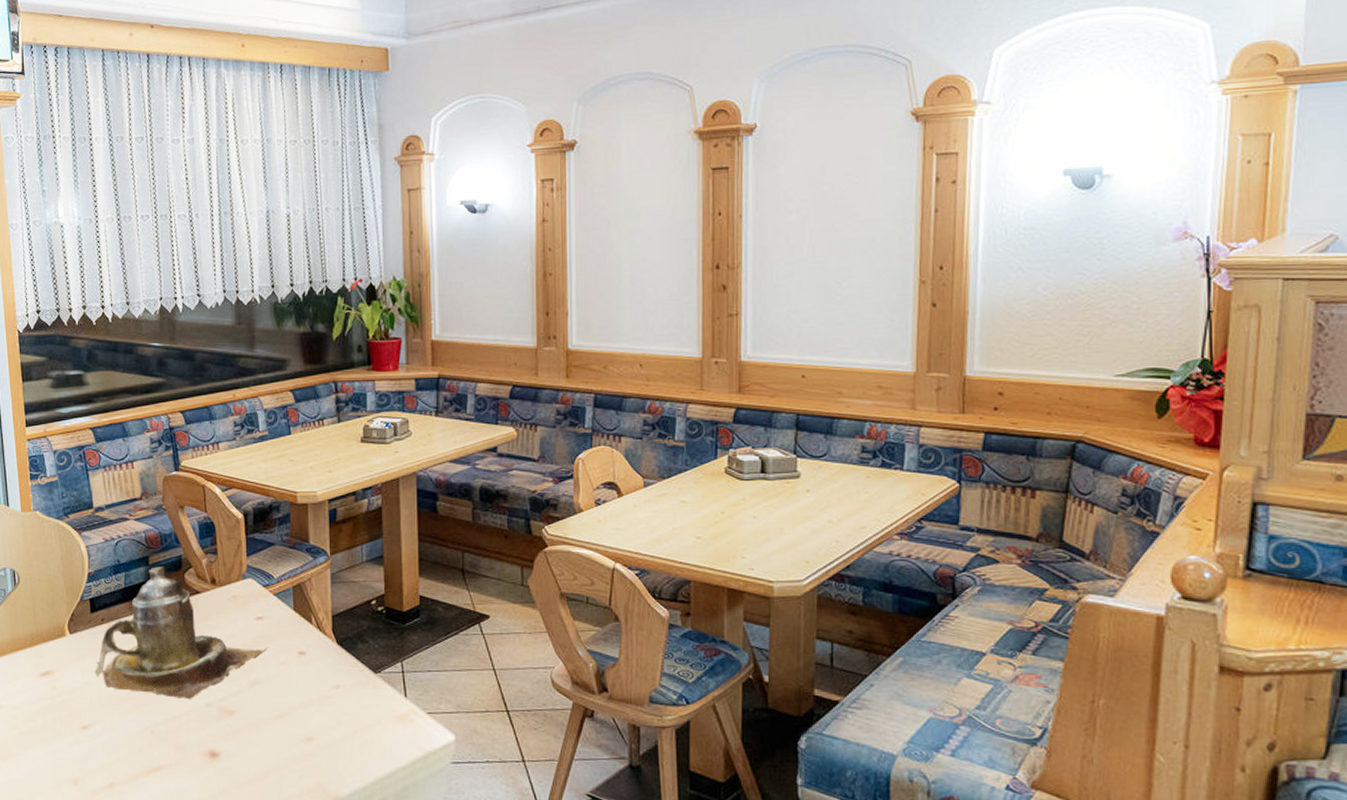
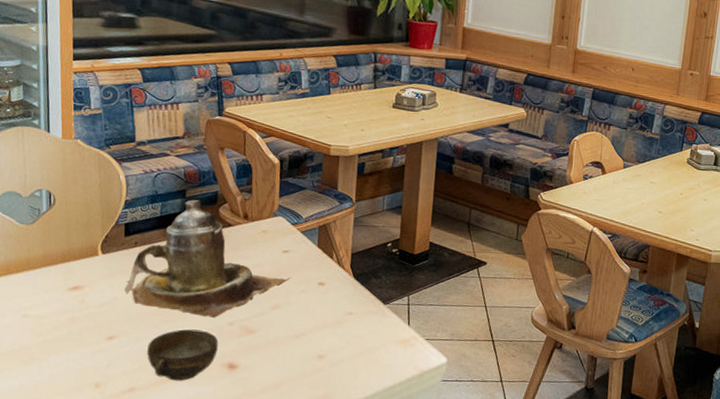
cup: none [123,713,197,774] -> present [147,329,218,381]

